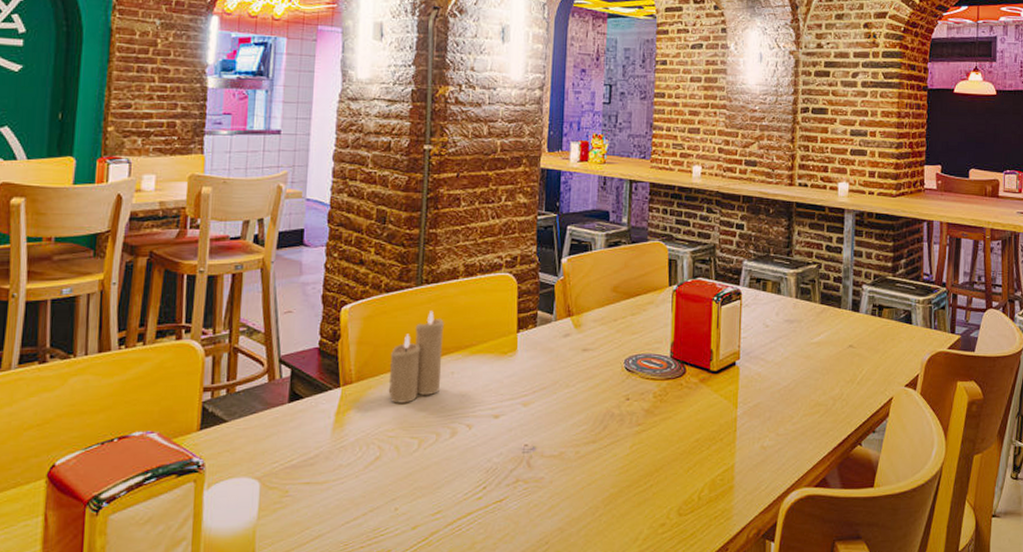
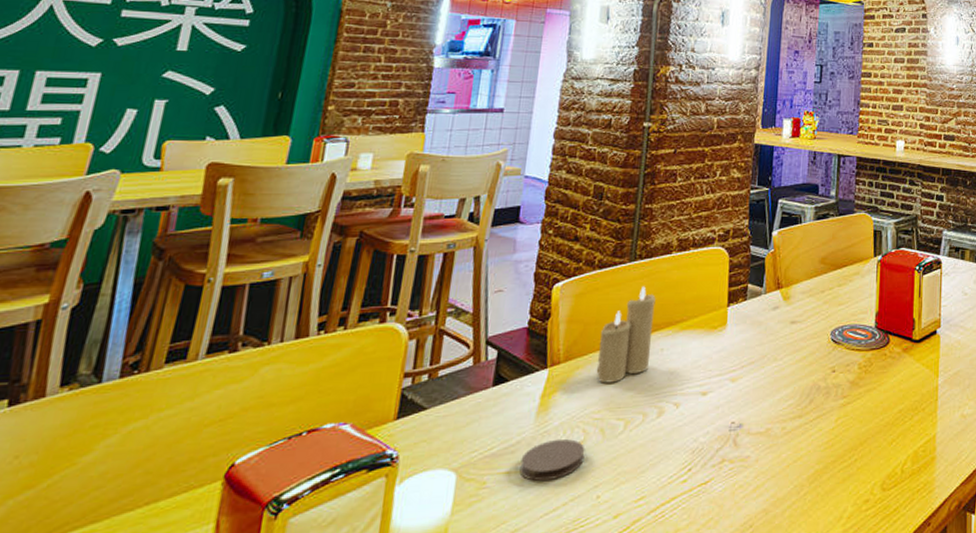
coaster: none [319,454,382,493] -> present [519,438,585,482]

